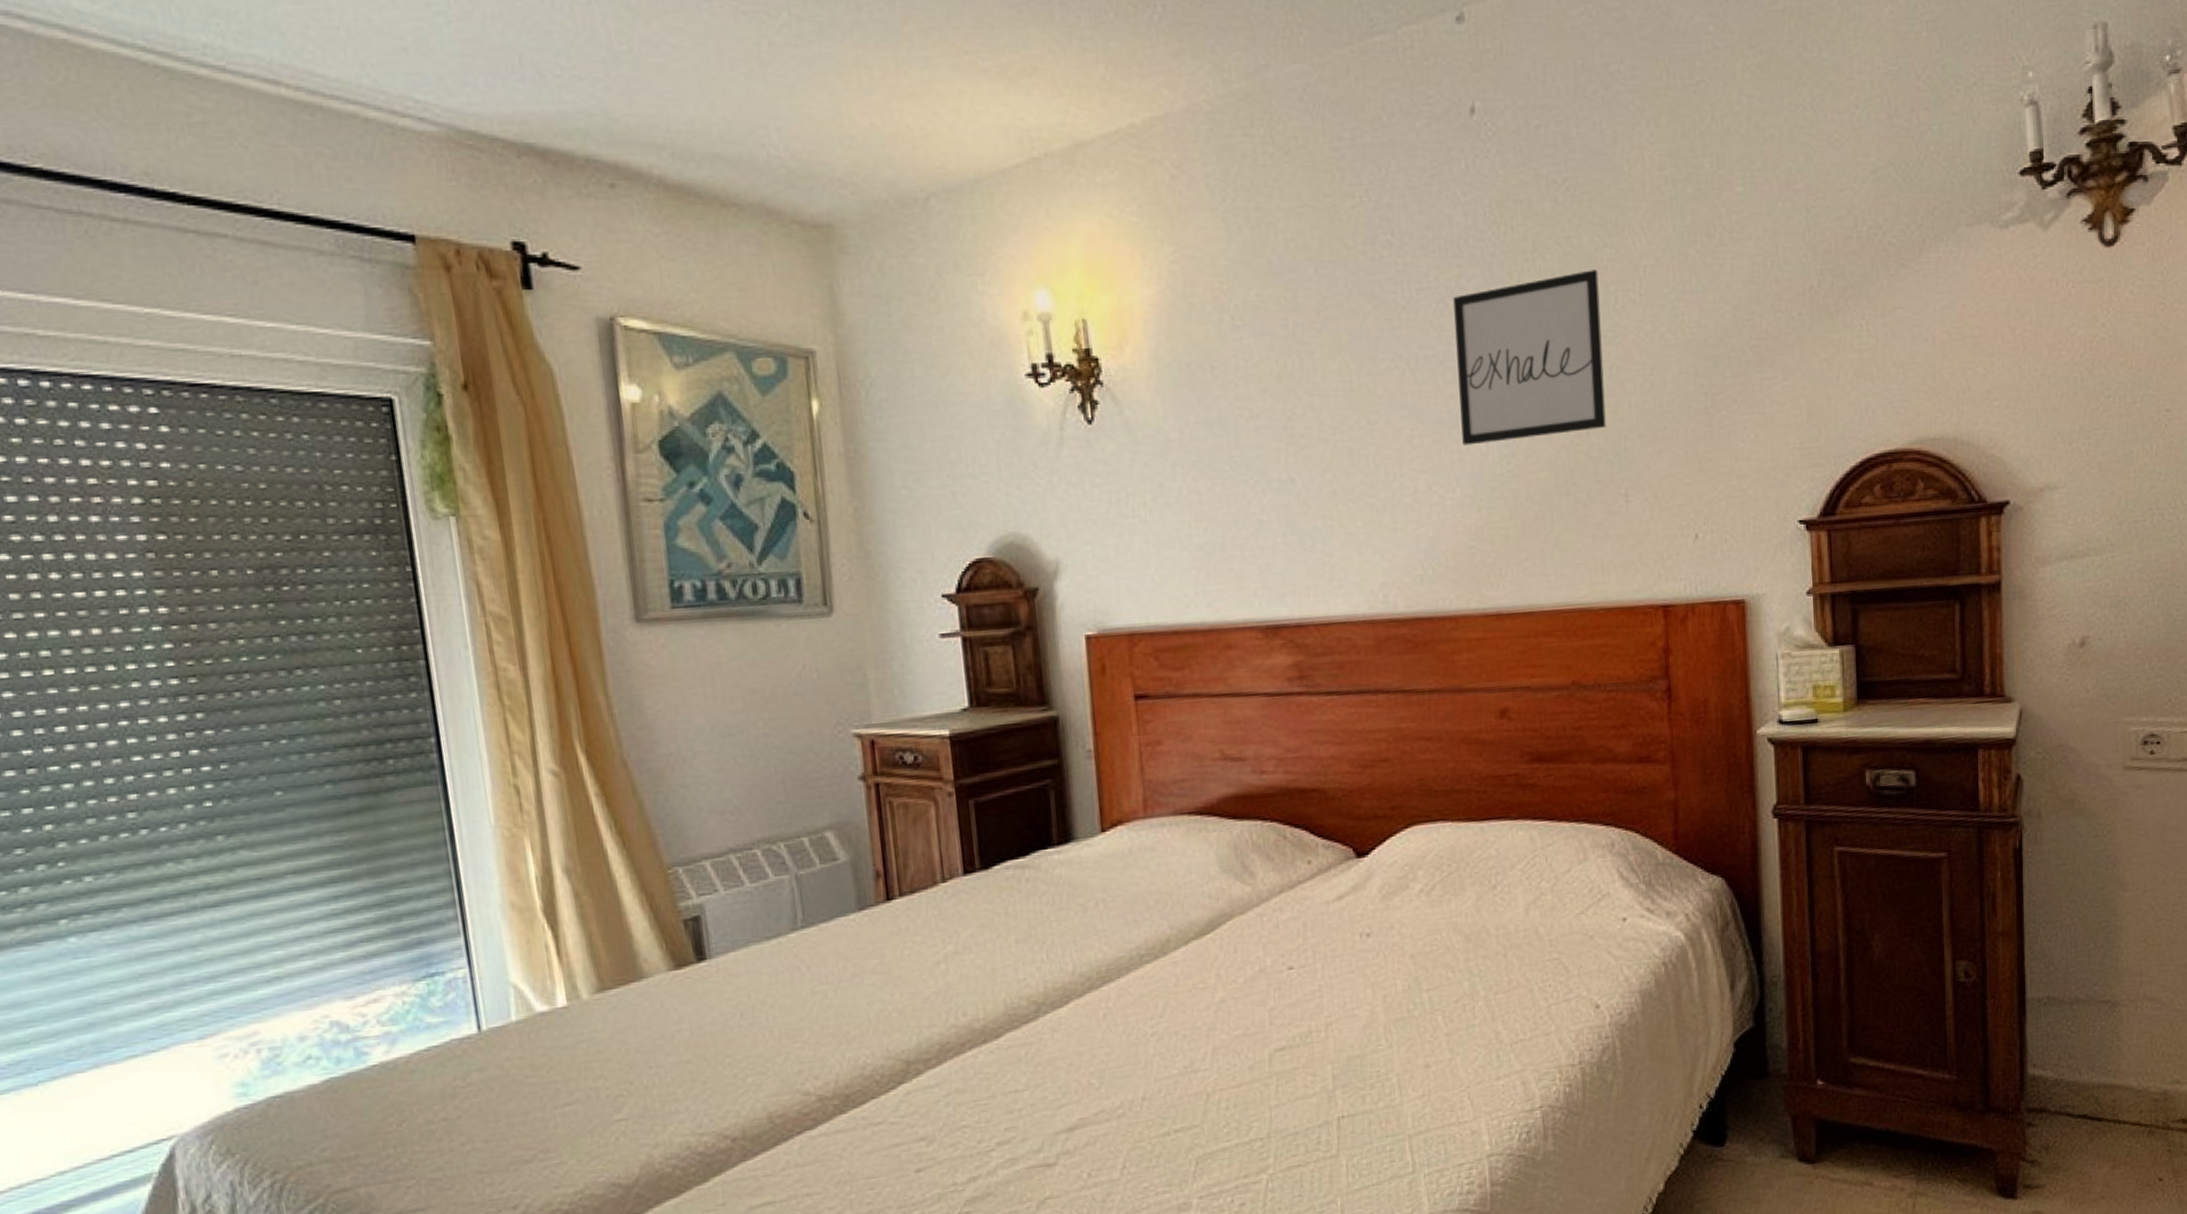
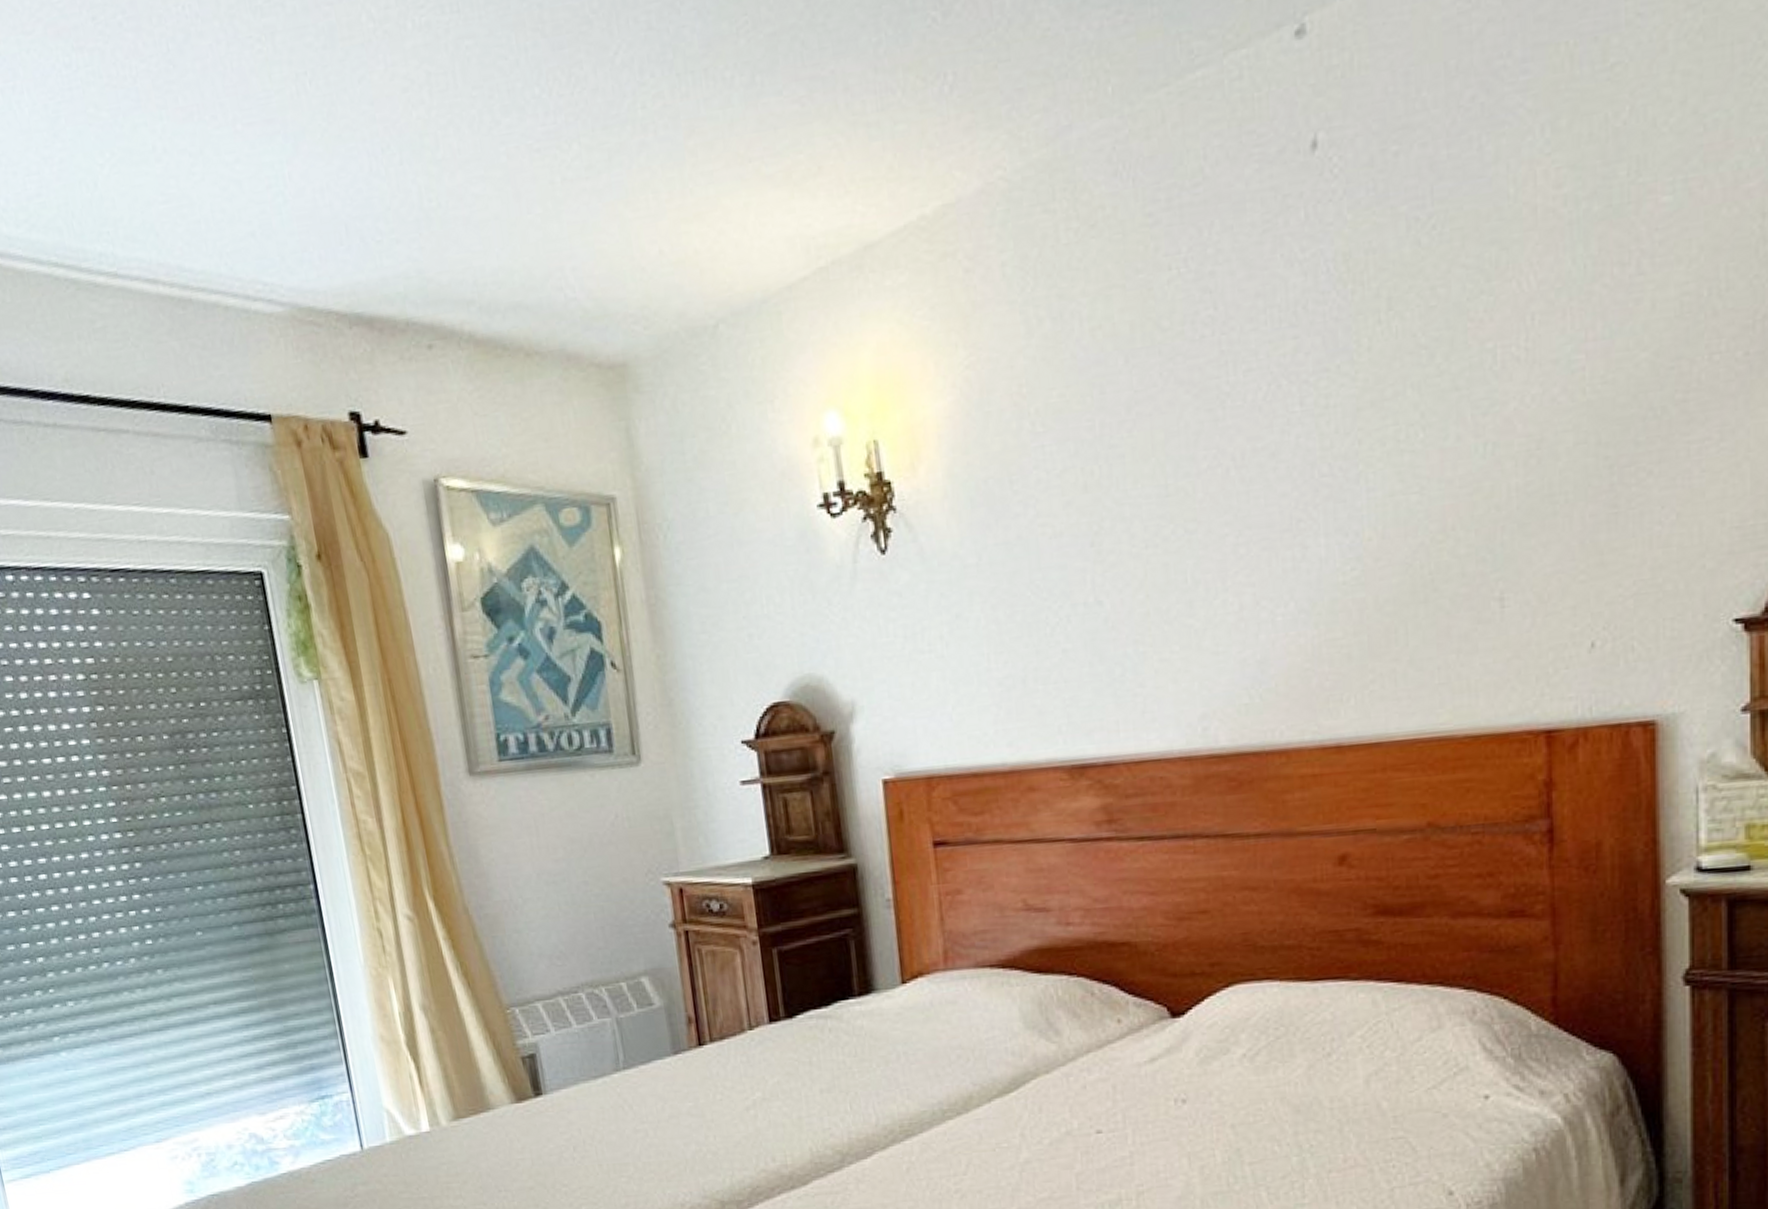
wall art: present [1453,270,1606,446] -> none [1288,324,1478,552]

